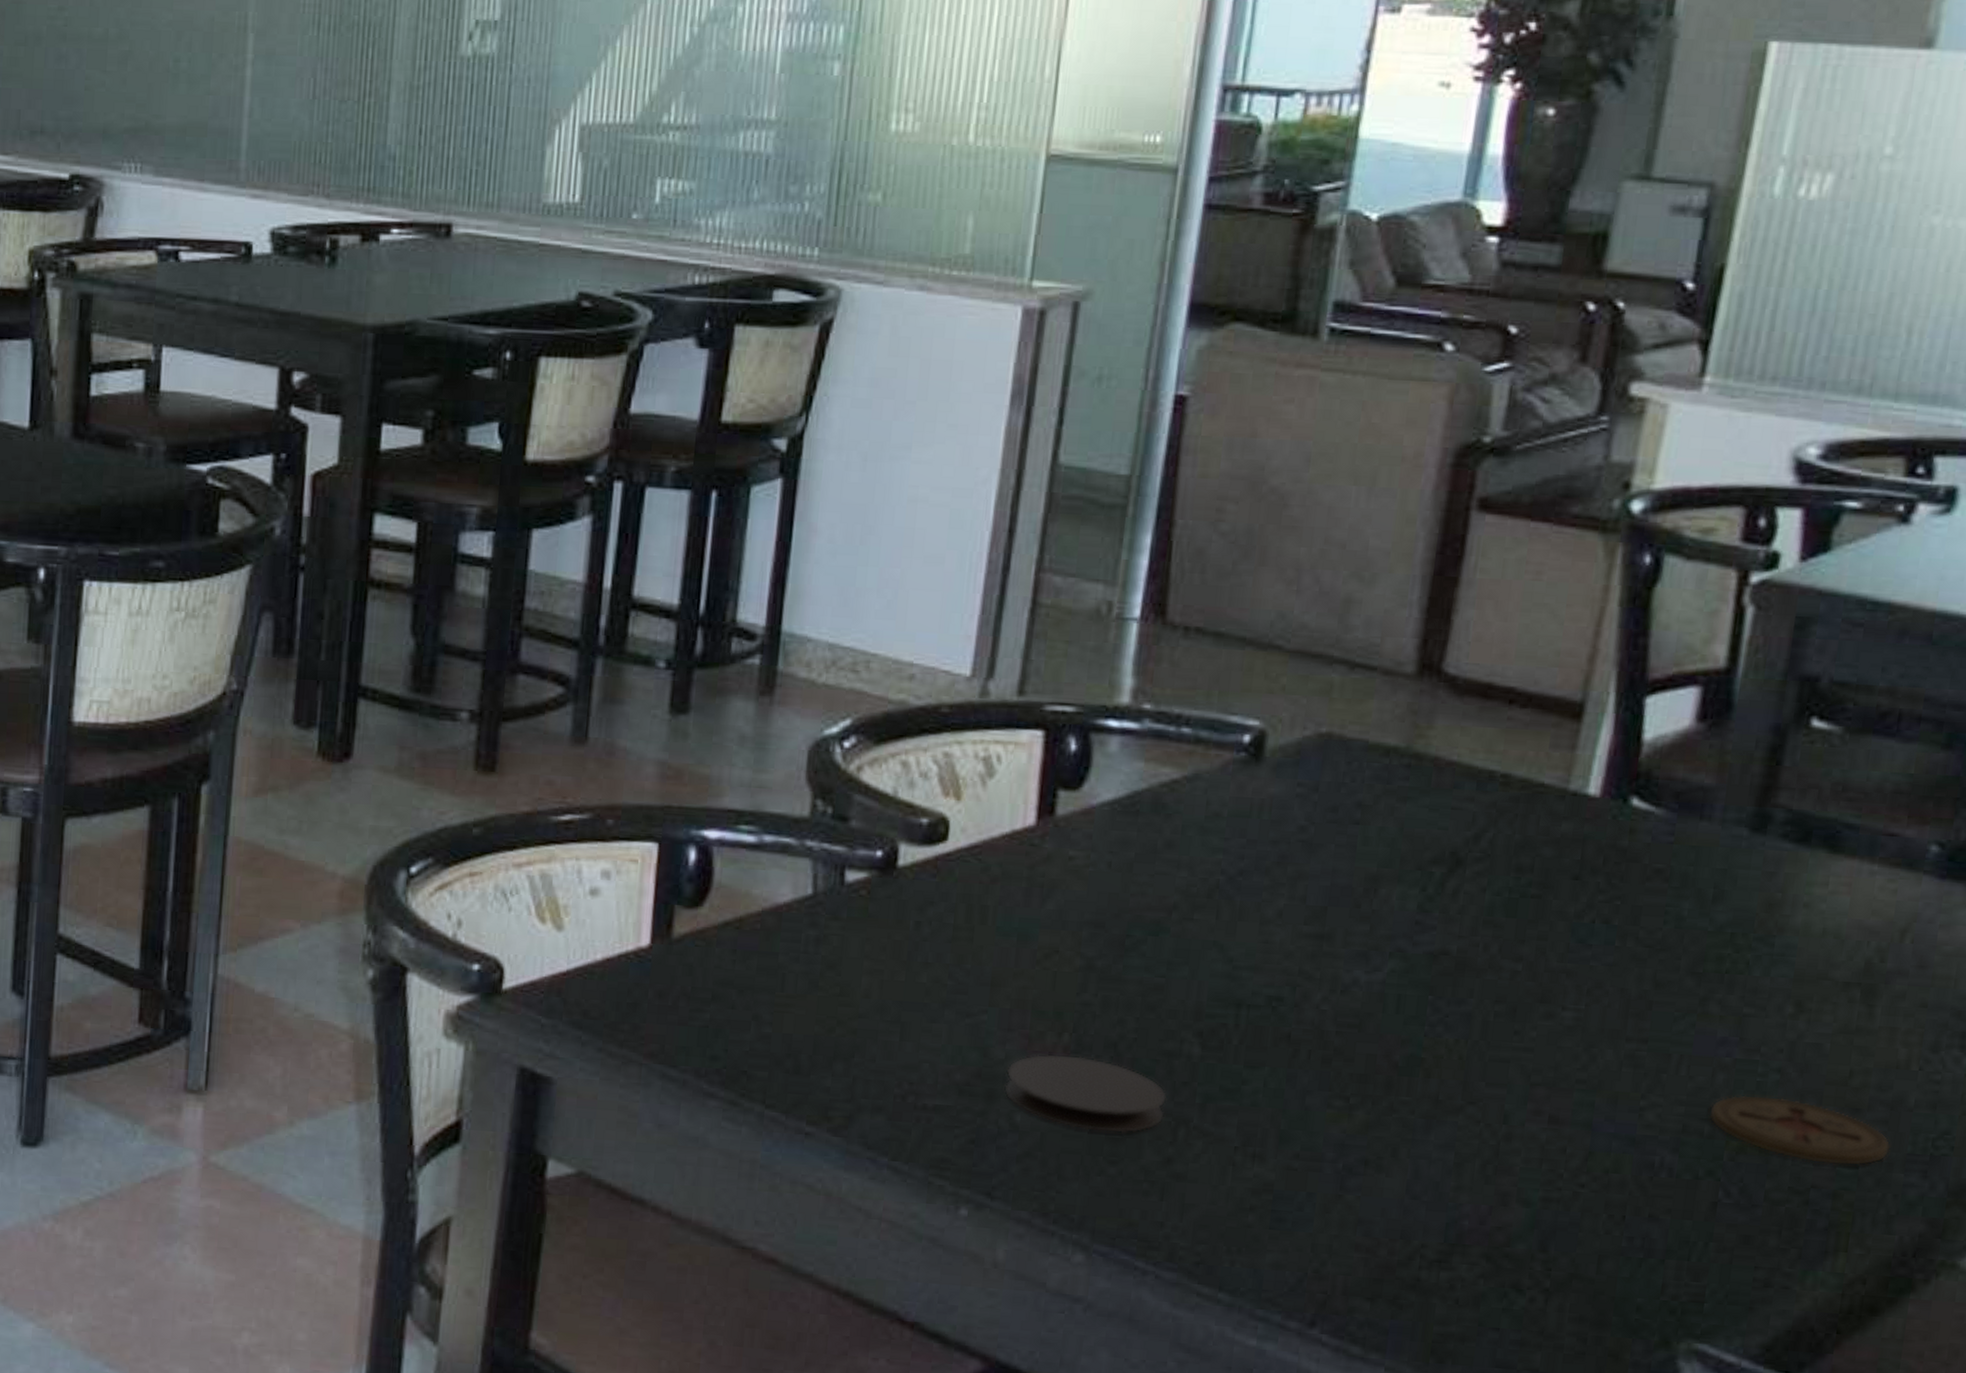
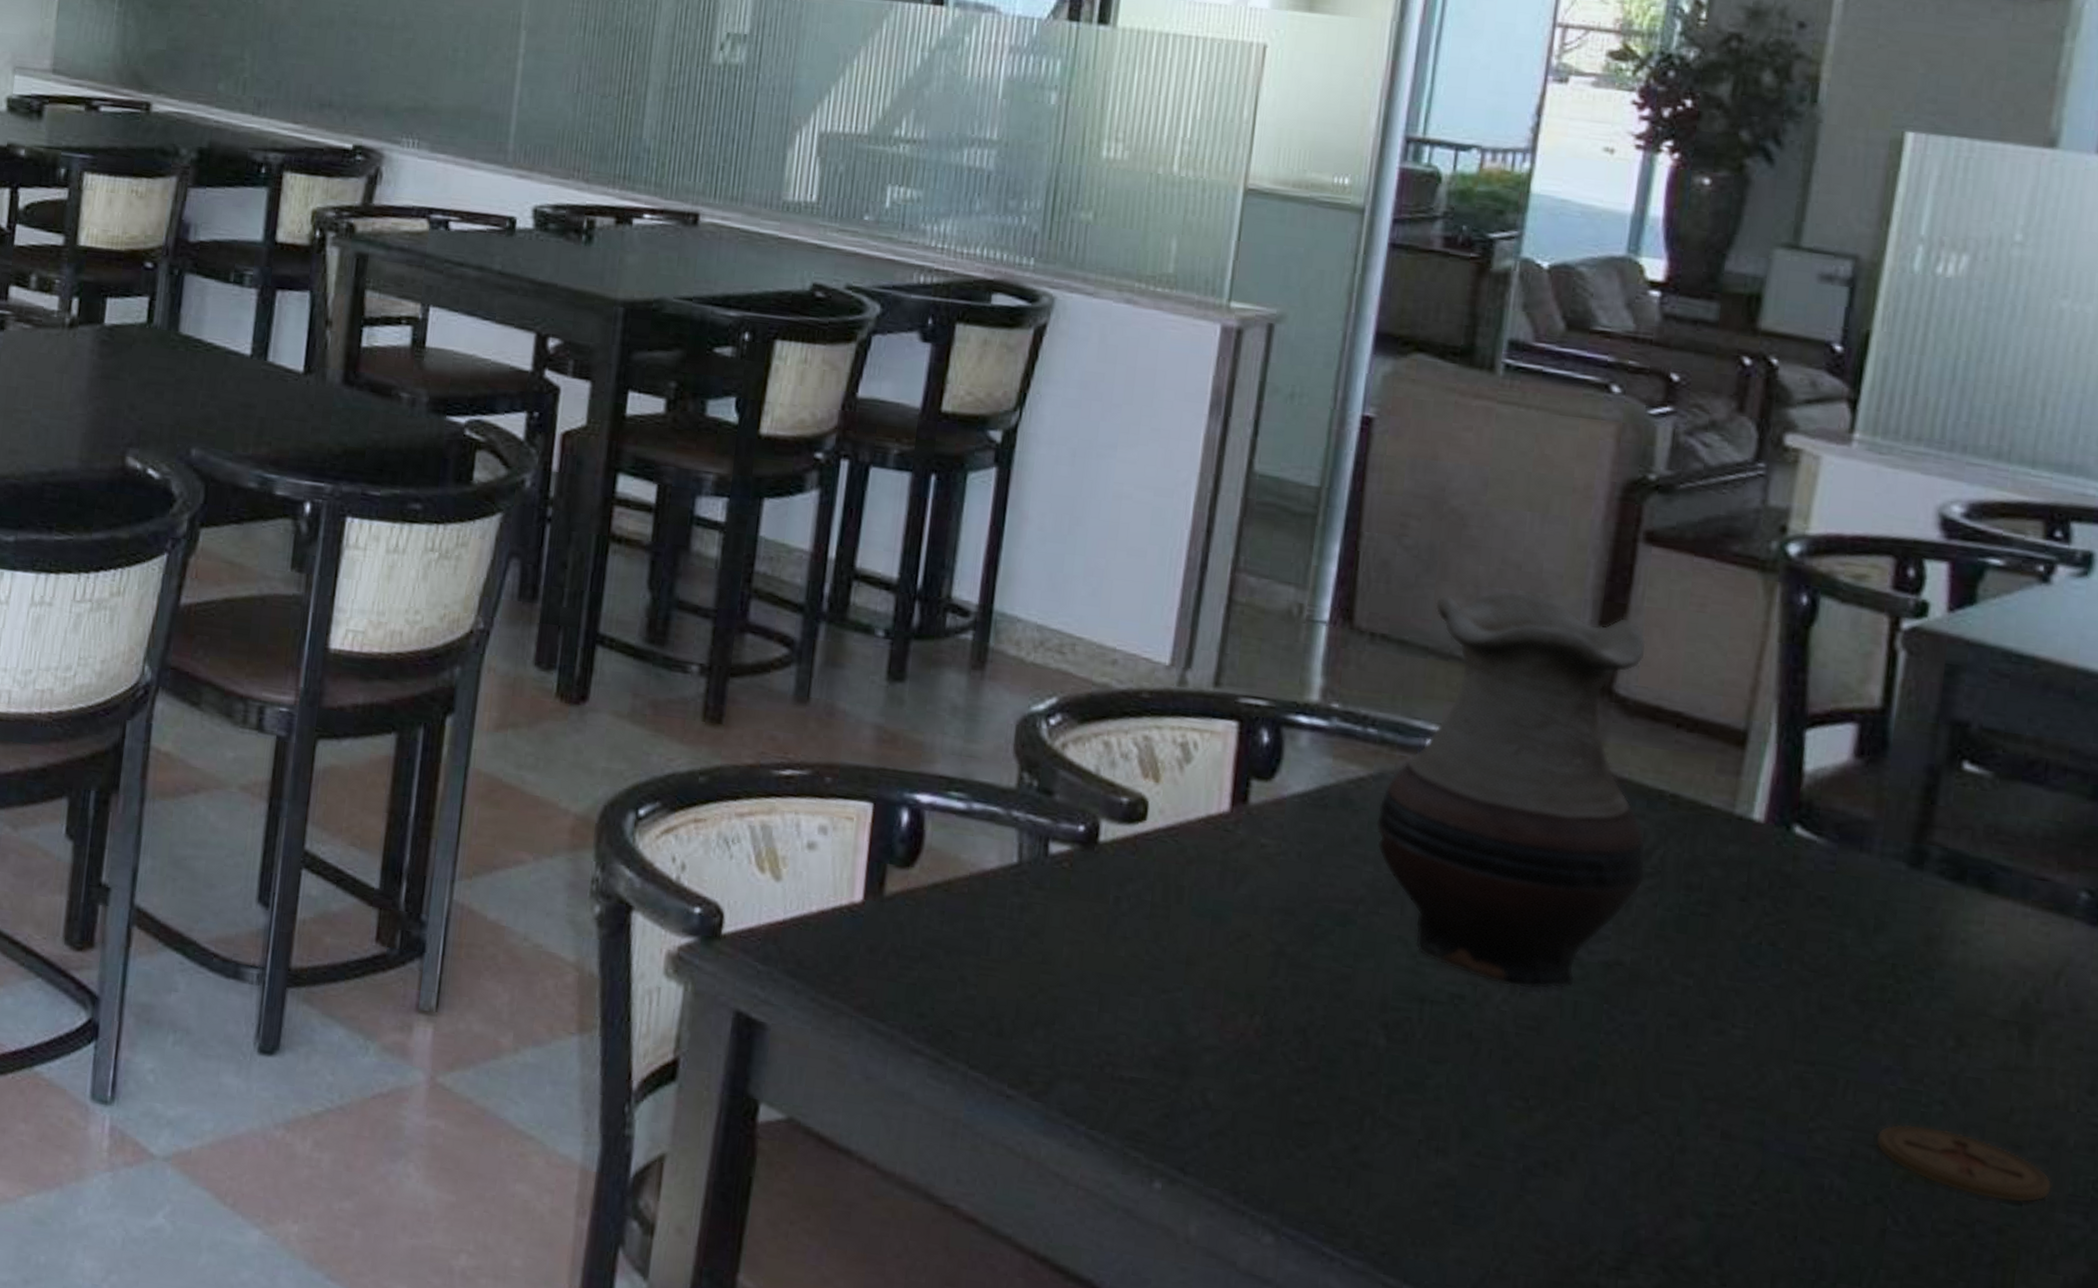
coaster: present [1004,1053,1167,1134] -> none [1197,1034,1354,1119]
vase: none [1189,571,1478,987] -> present [1375,590,1646,990]

